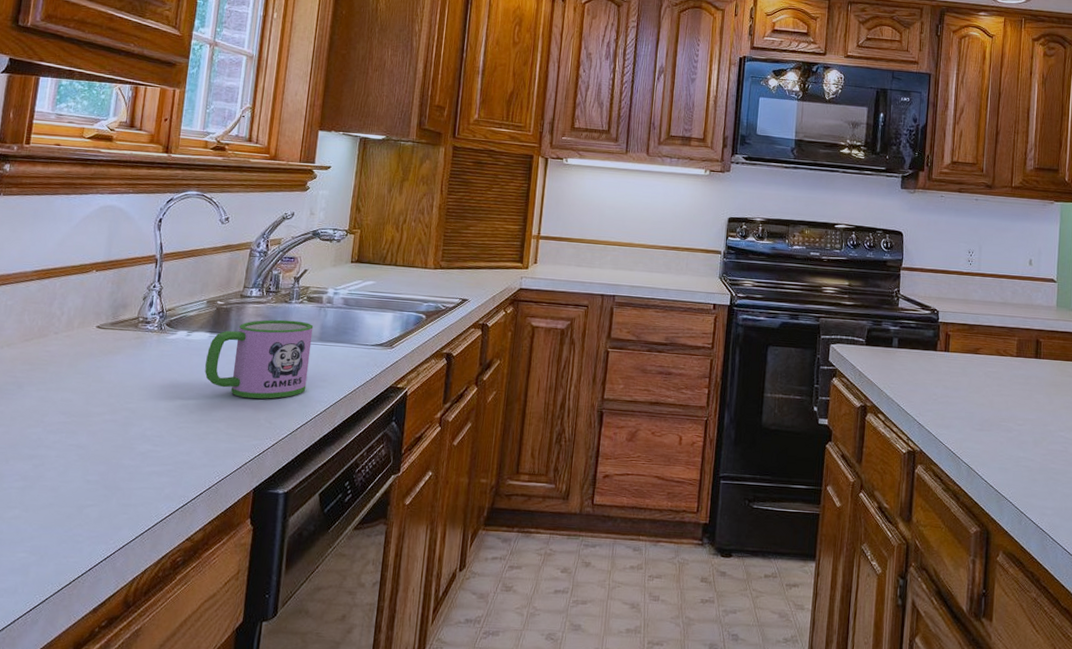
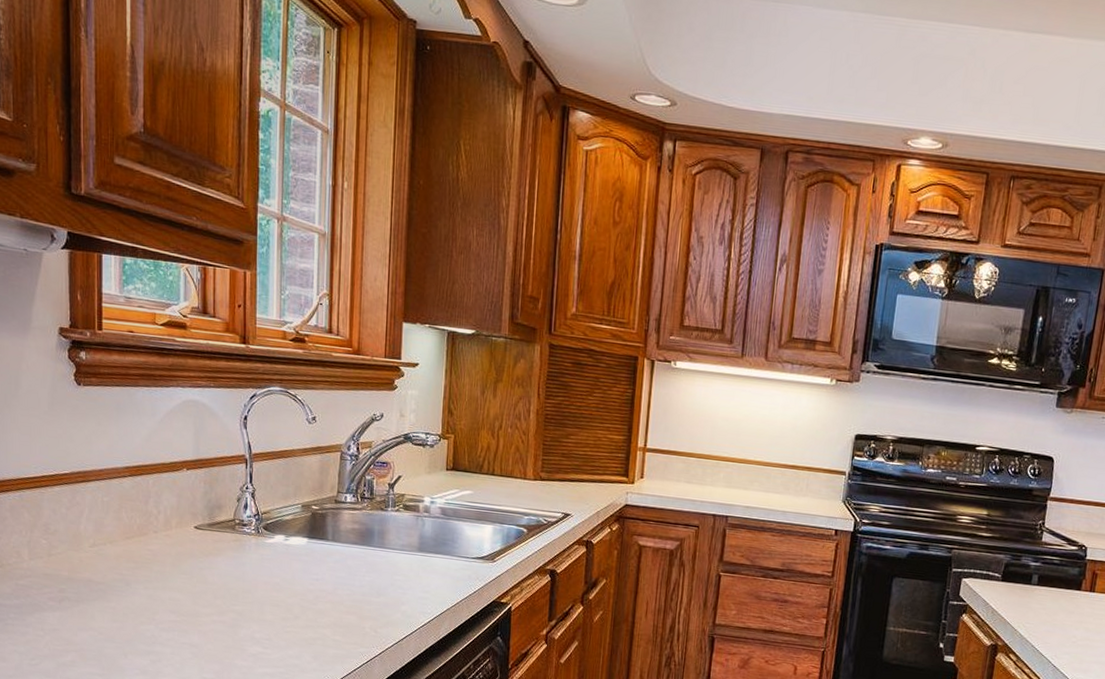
mug: present [204,319,314,399] -> none [306,527,412,608]

